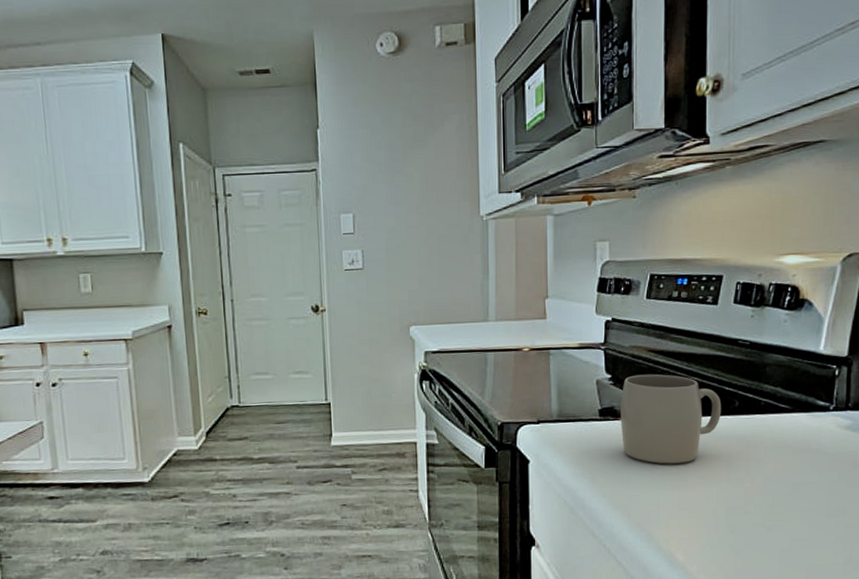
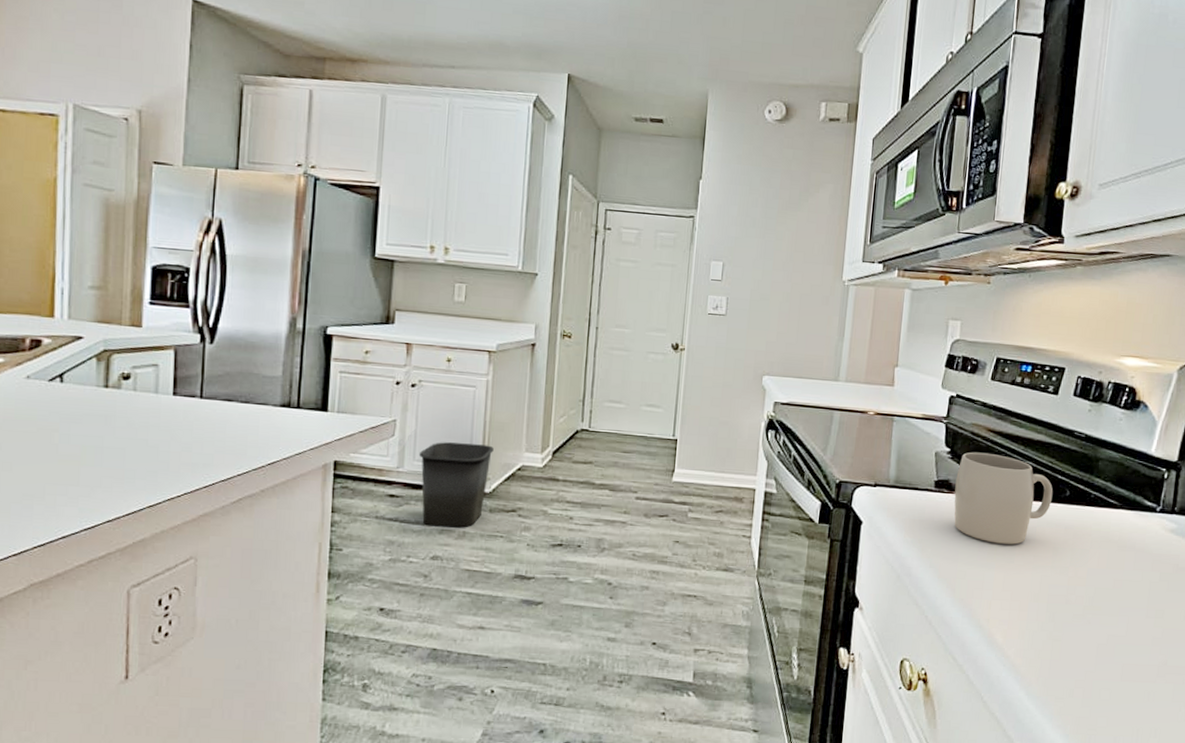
waste bin: none [71,434,146,523] -> present [418,442,494,528]

